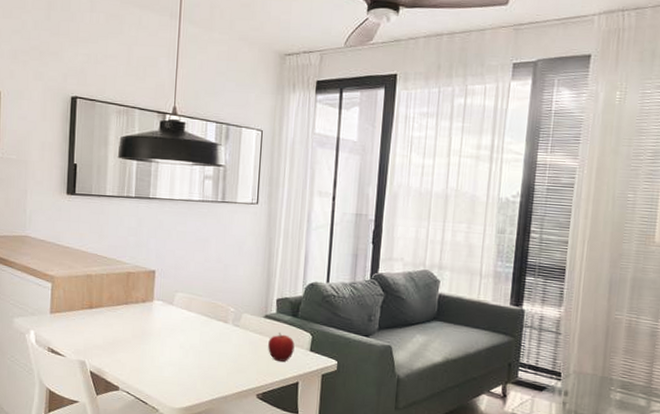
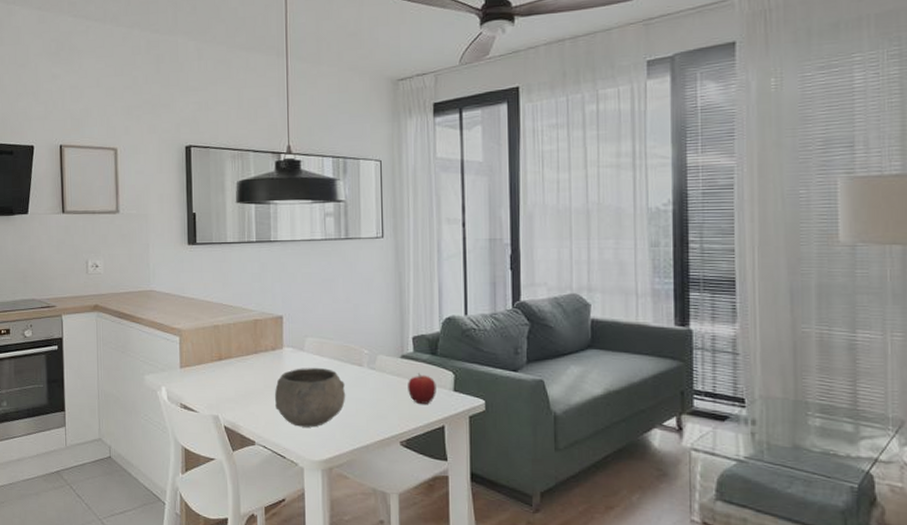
bowl: none [141,321,210,377] -> present [274,368,346,428]

